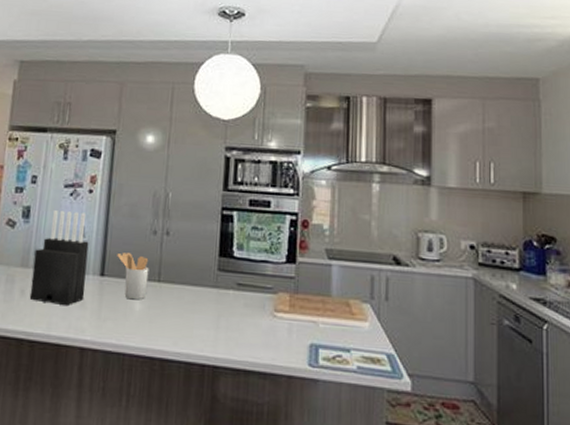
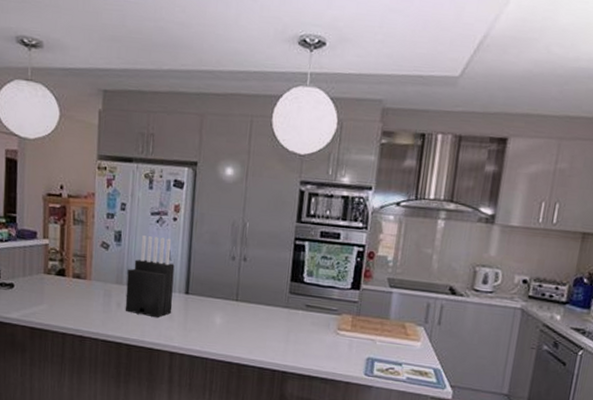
utensil holder: present [117,252,149,300] -> none [200,275,228,316]

